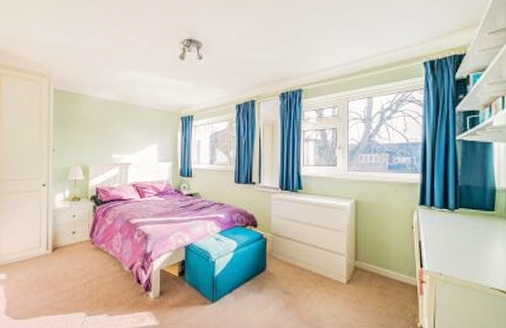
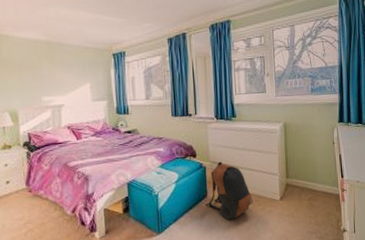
backpack: none [264,234,316,298] -> present [205,161,254,220]

